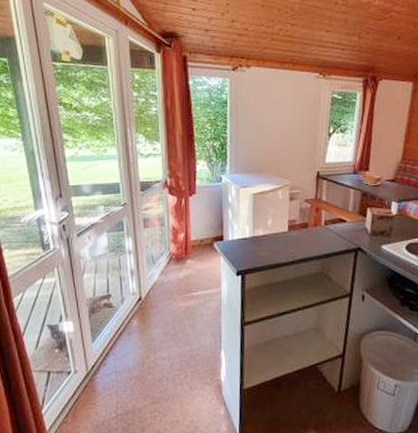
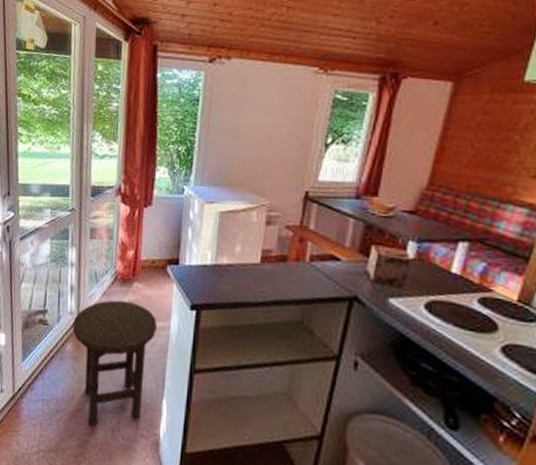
stool: none [136,276,210,385] -> present [72,300,157,427]

